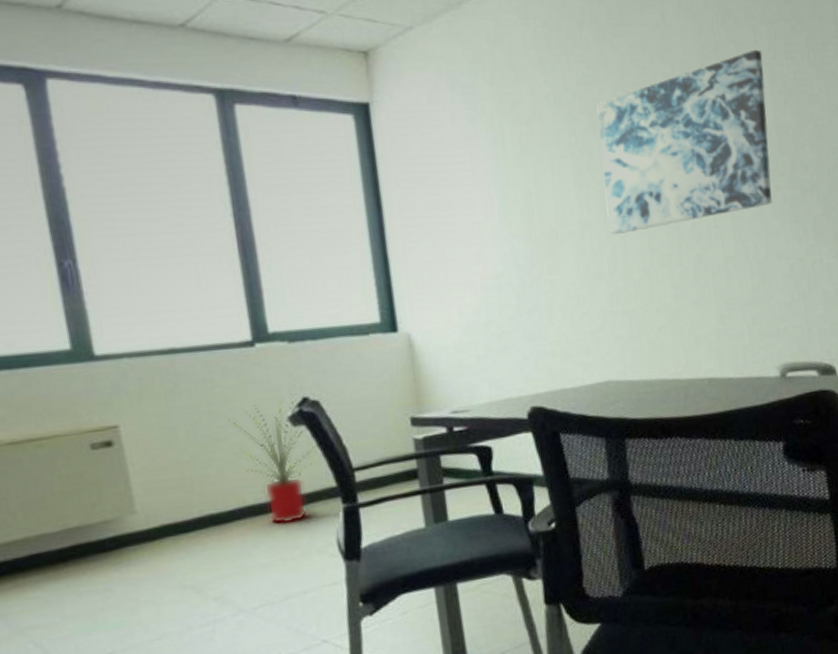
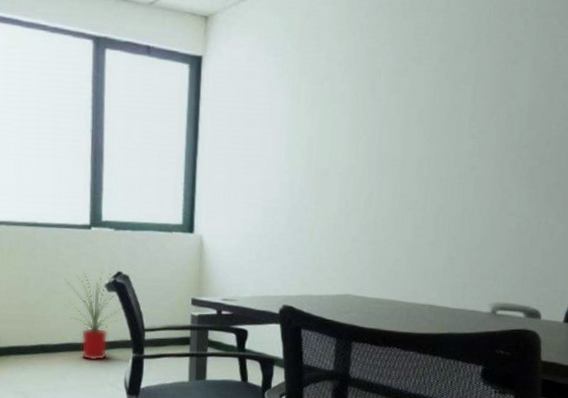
wall art: present [597,49,772,234] -> none [369,38,529,179]

